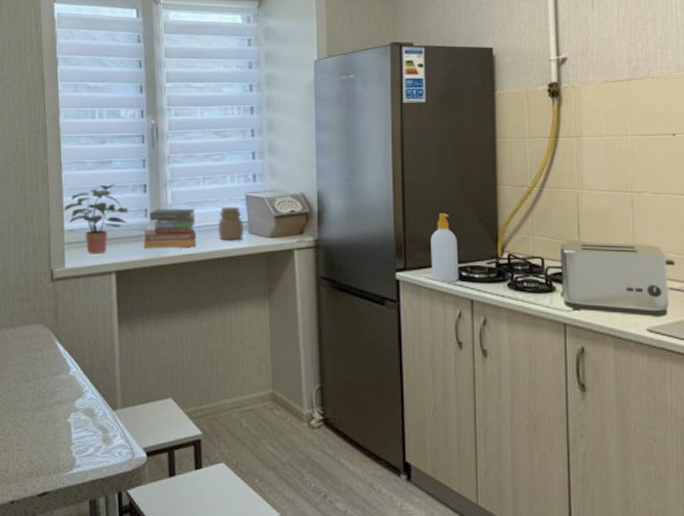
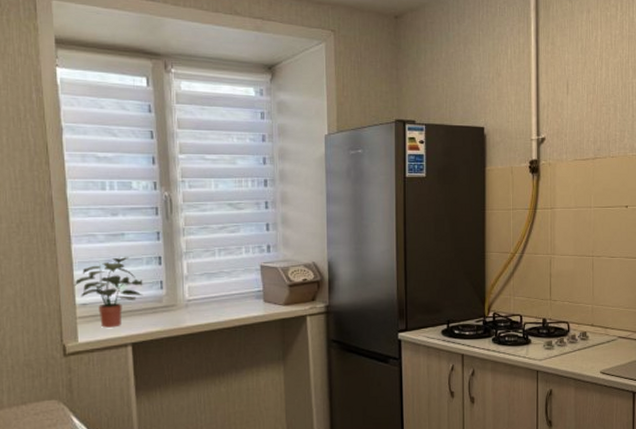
books: present [143,208,197,249] -> none [159,279,213,320]
jar: present [218,206,243,241] -> none [233,276,259,310]
soap bottle: present [430,213,459,282] -> none [428,278,453,340]
toaster: present [560,241,675,317] -> none [535,300,623,362]

